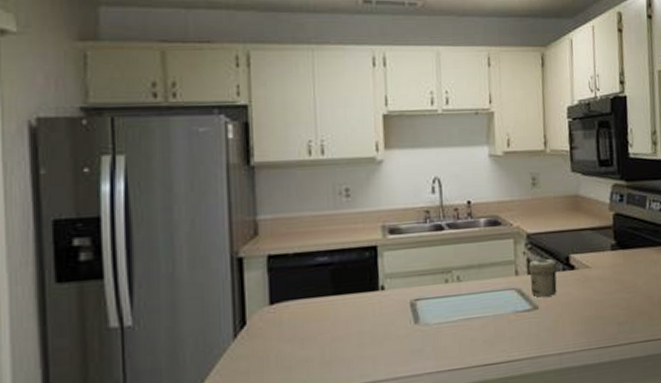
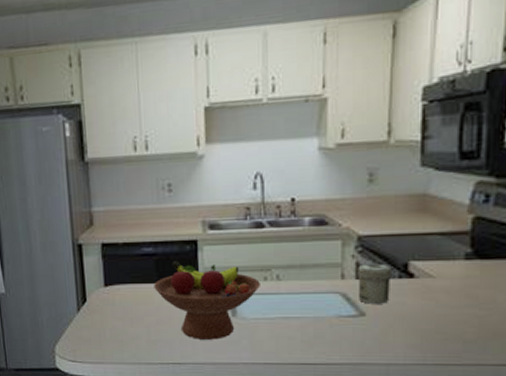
fruit bowl: none [329,268,442,354] -> present [154,260,260,340]

